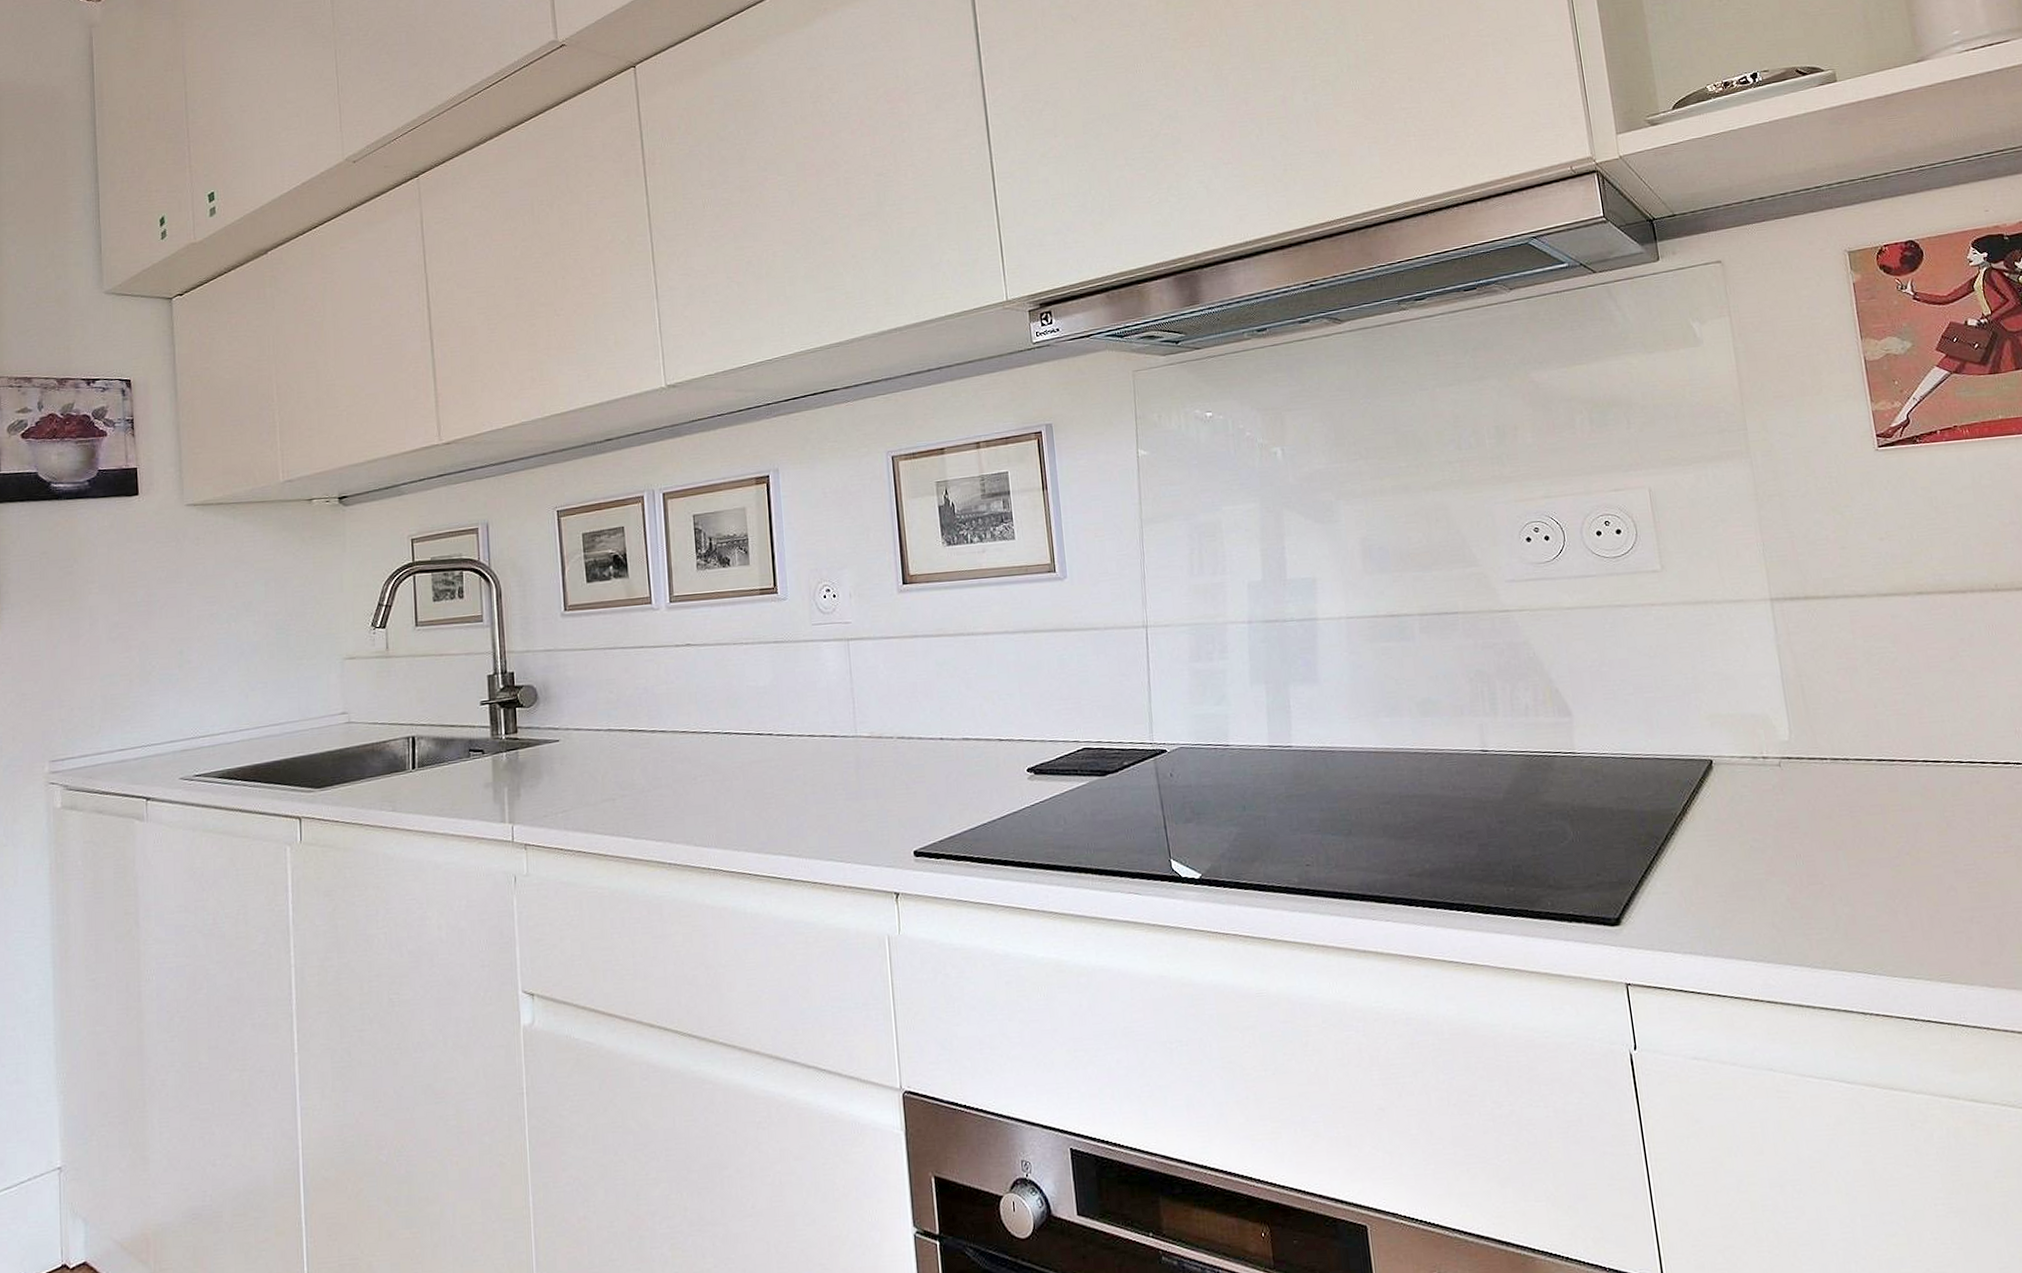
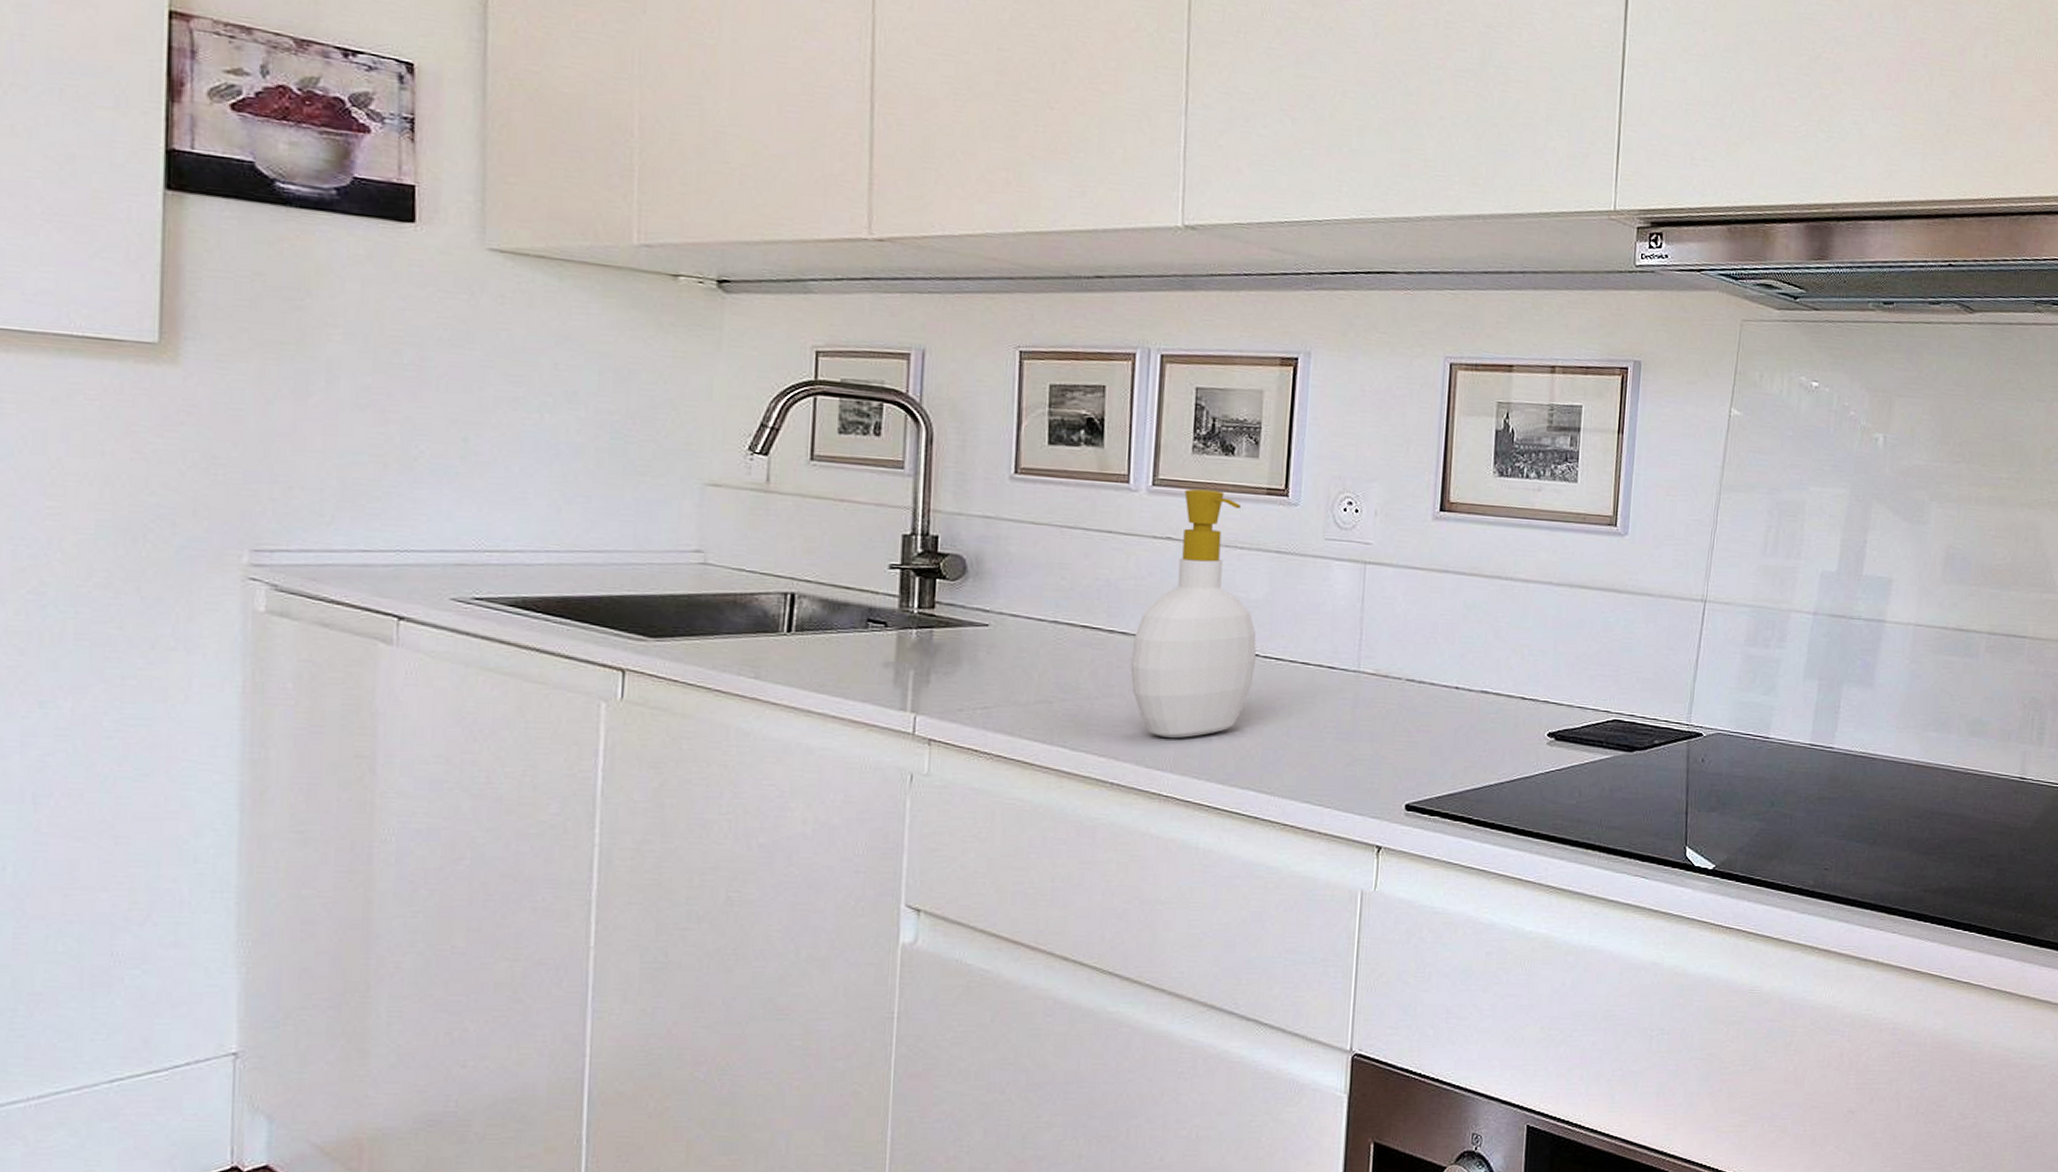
soap bottle: none [671,598,771,818] -> present [1130,488,1257,739]

